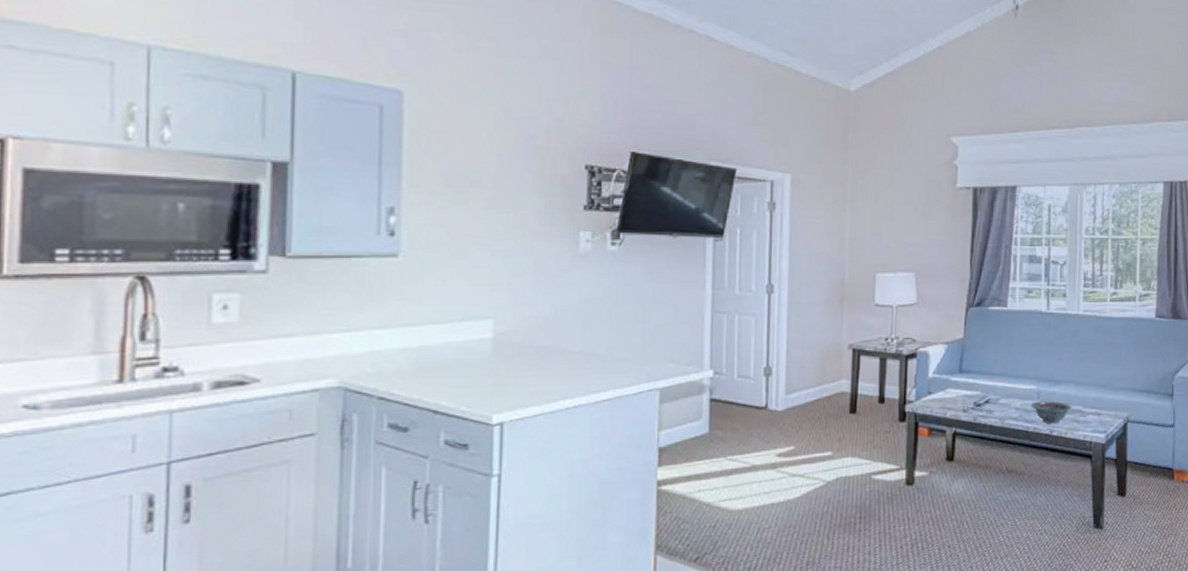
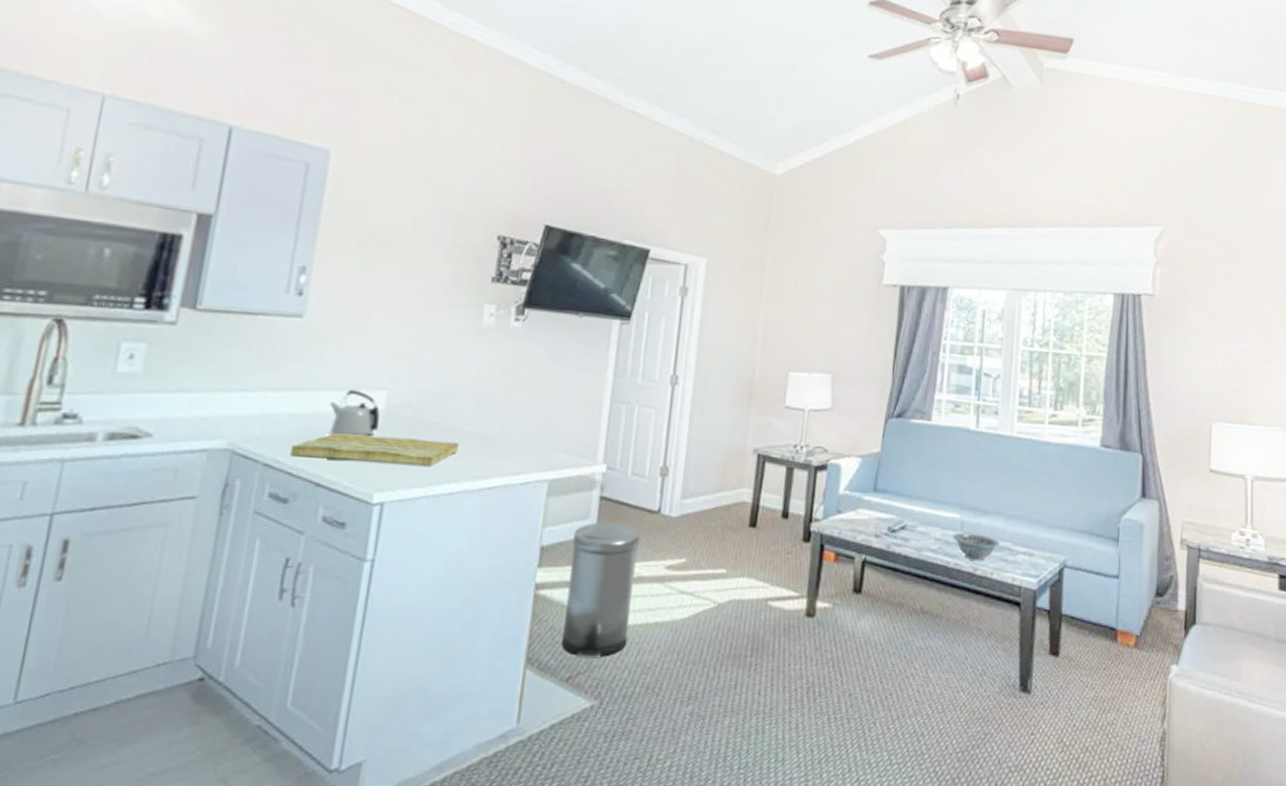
cutting board: none [403,361,569,388] -> present [290,433,459,467]
kettle: none [437,321,490,365] -> present [329,389,380,437]
pedal bin: none [687,421,750,541] -> present [562,522,640,659]

